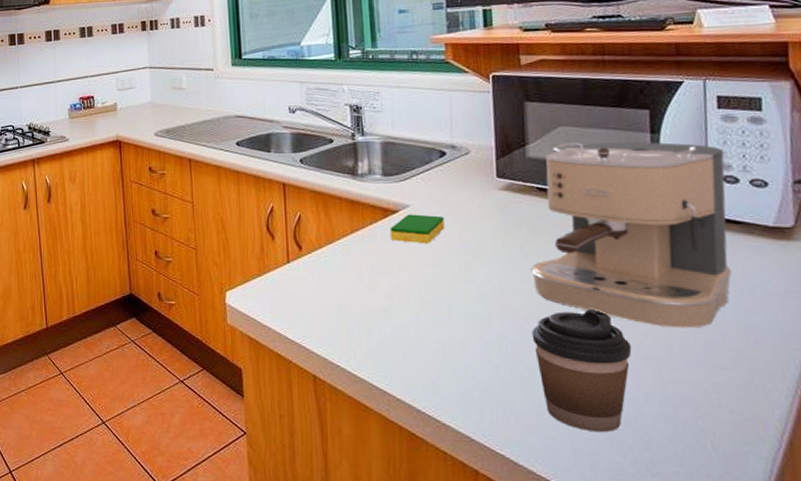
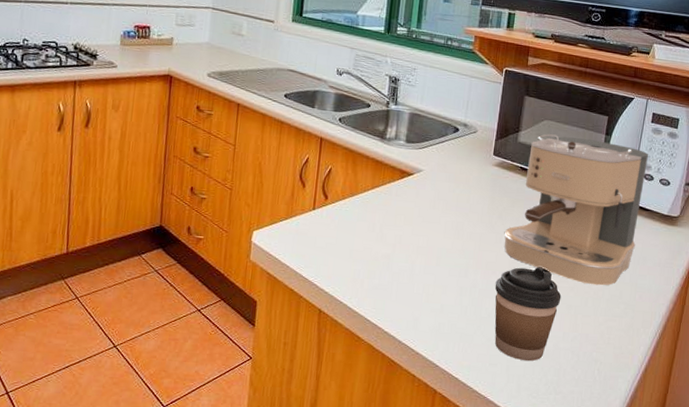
dish sponge: present [390,214,445,244] -> none [403,178,448,205]

